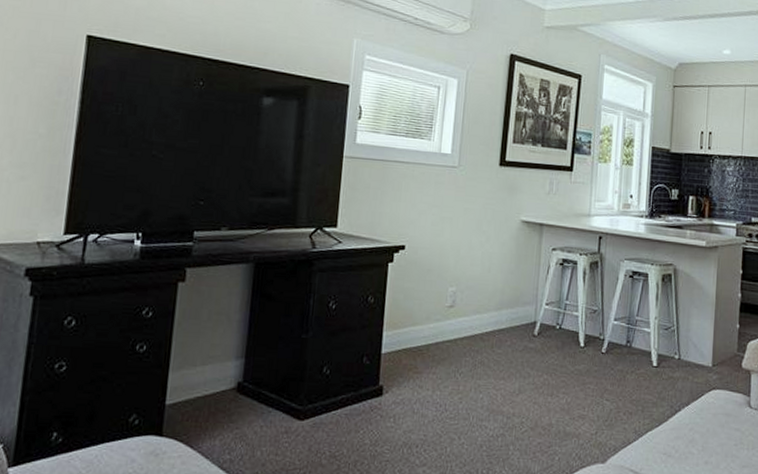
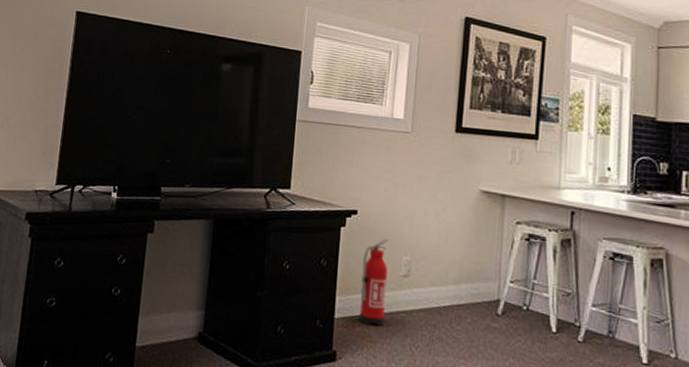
fire extinguisher: none [405,272,435,357] -> present [358,239,388,326]

